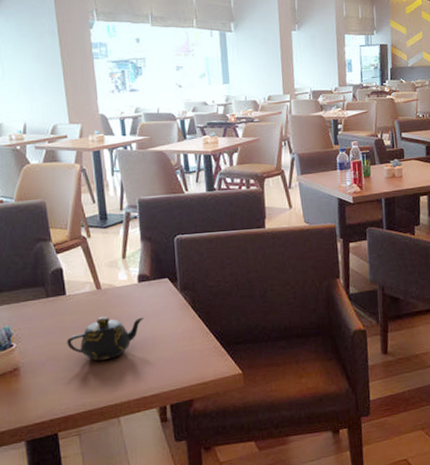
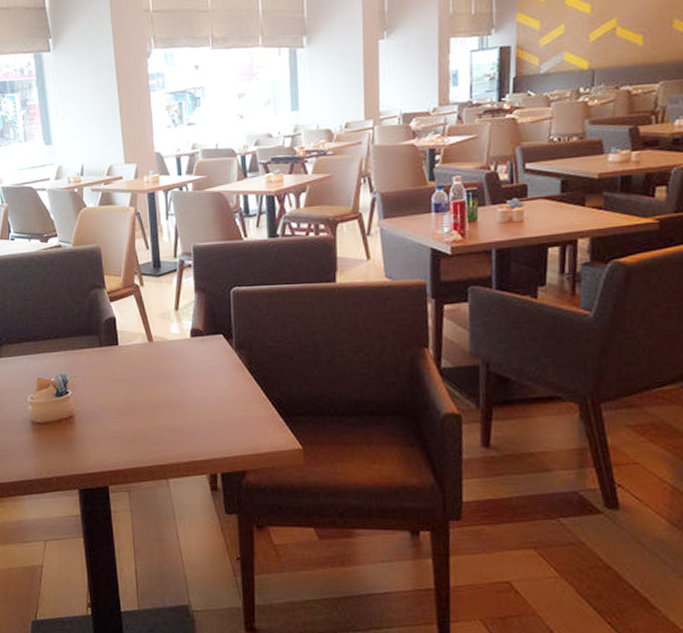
teapot: present [66,316,145,361] -> none [118,370,197,417]

